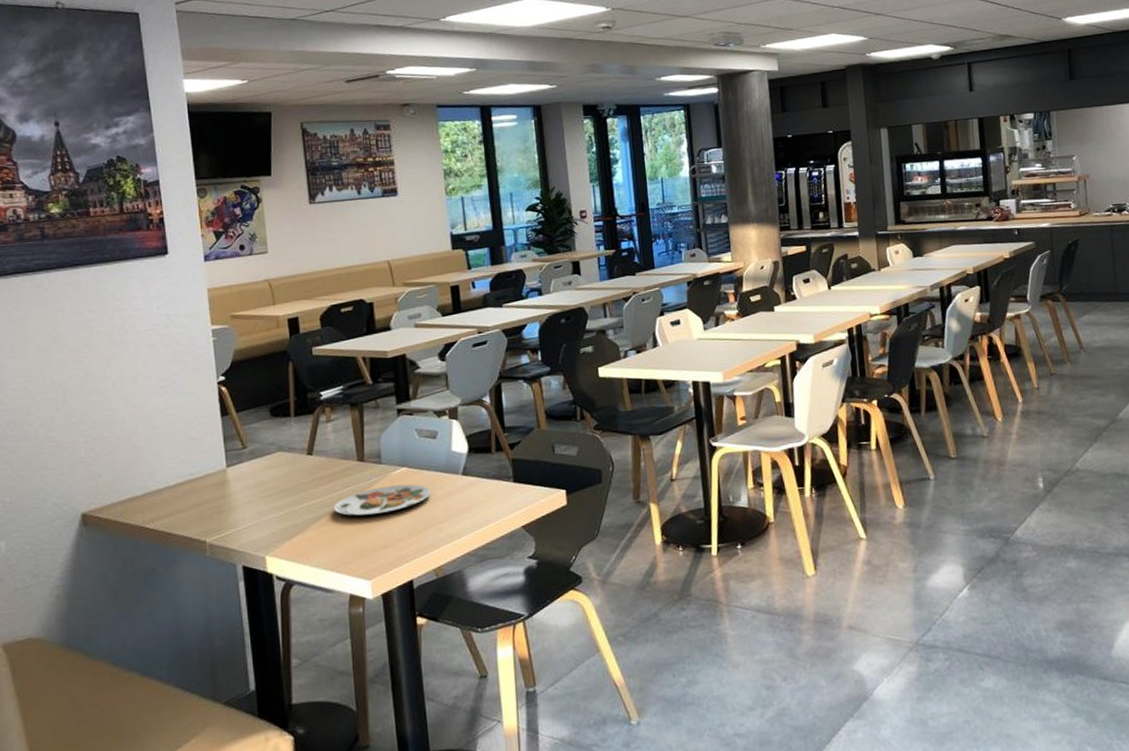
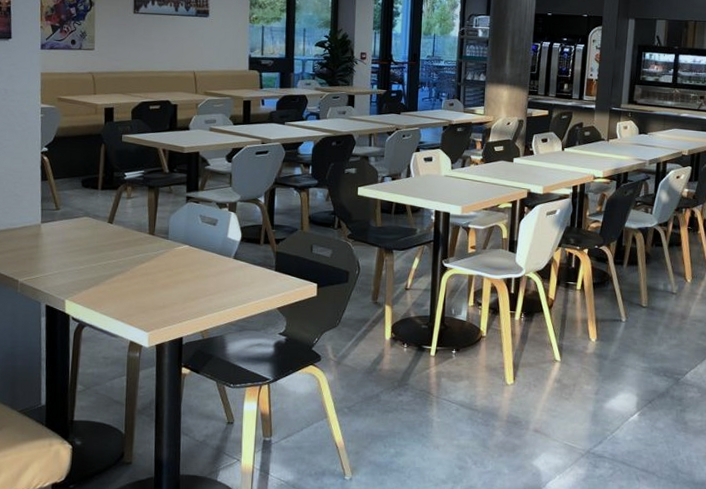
plate: present [333,484,431,516] -> none [124,258,206,280]

